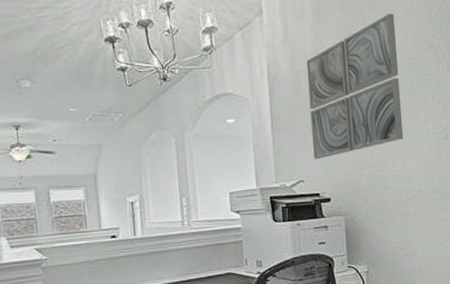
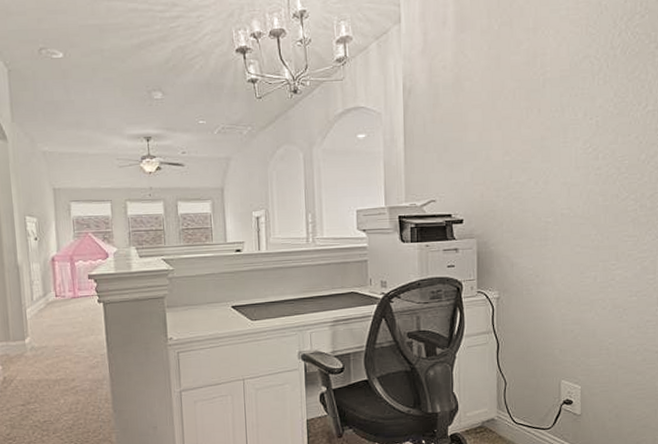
wall art: present [306,13,404,160] -> none [445,21,548,179]

